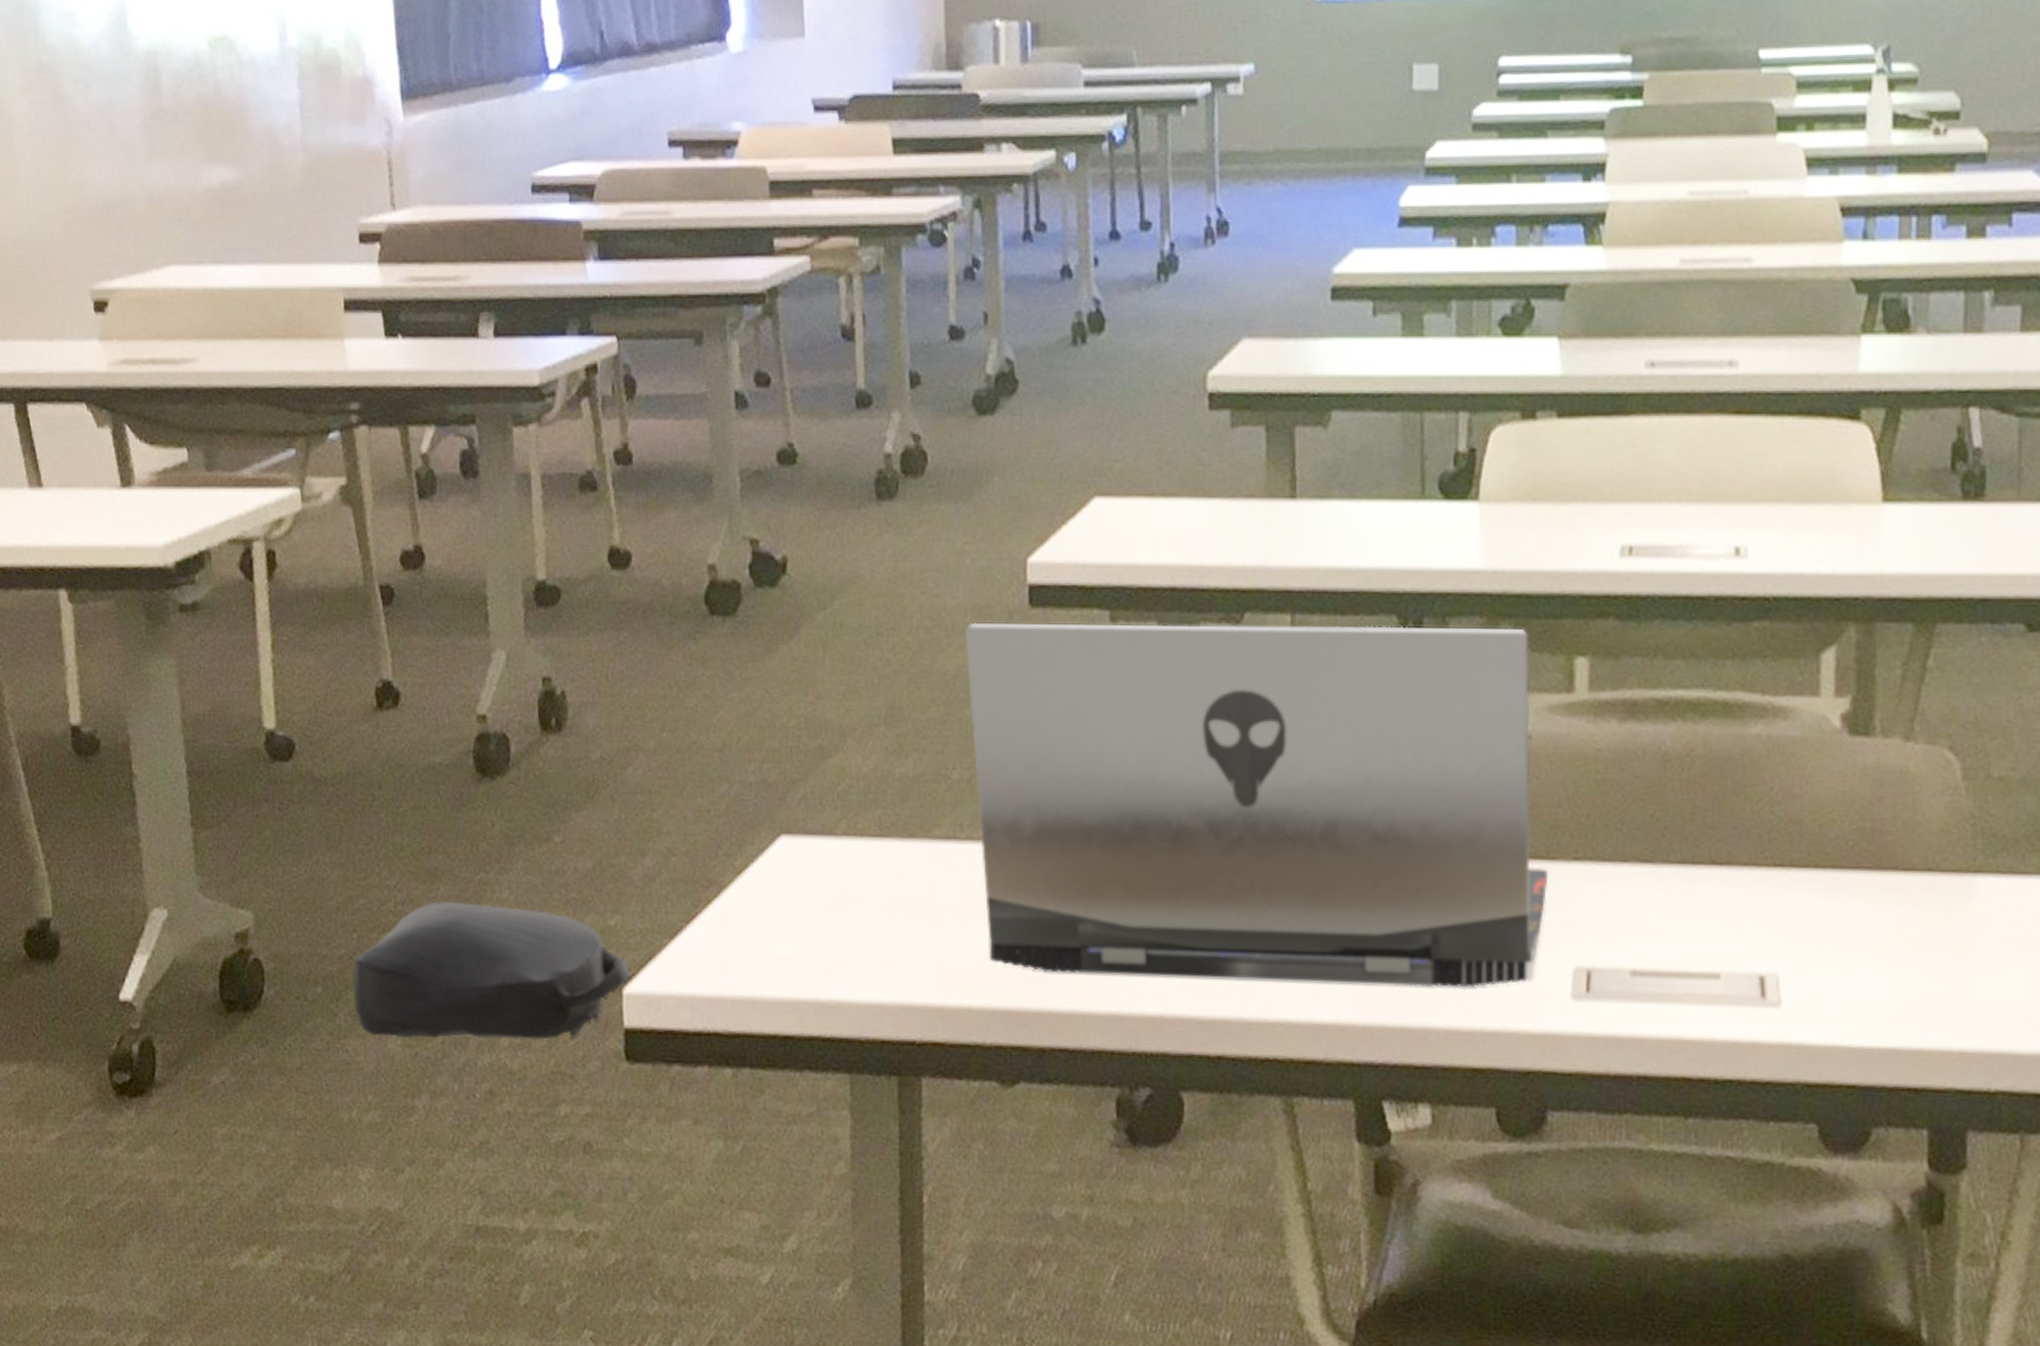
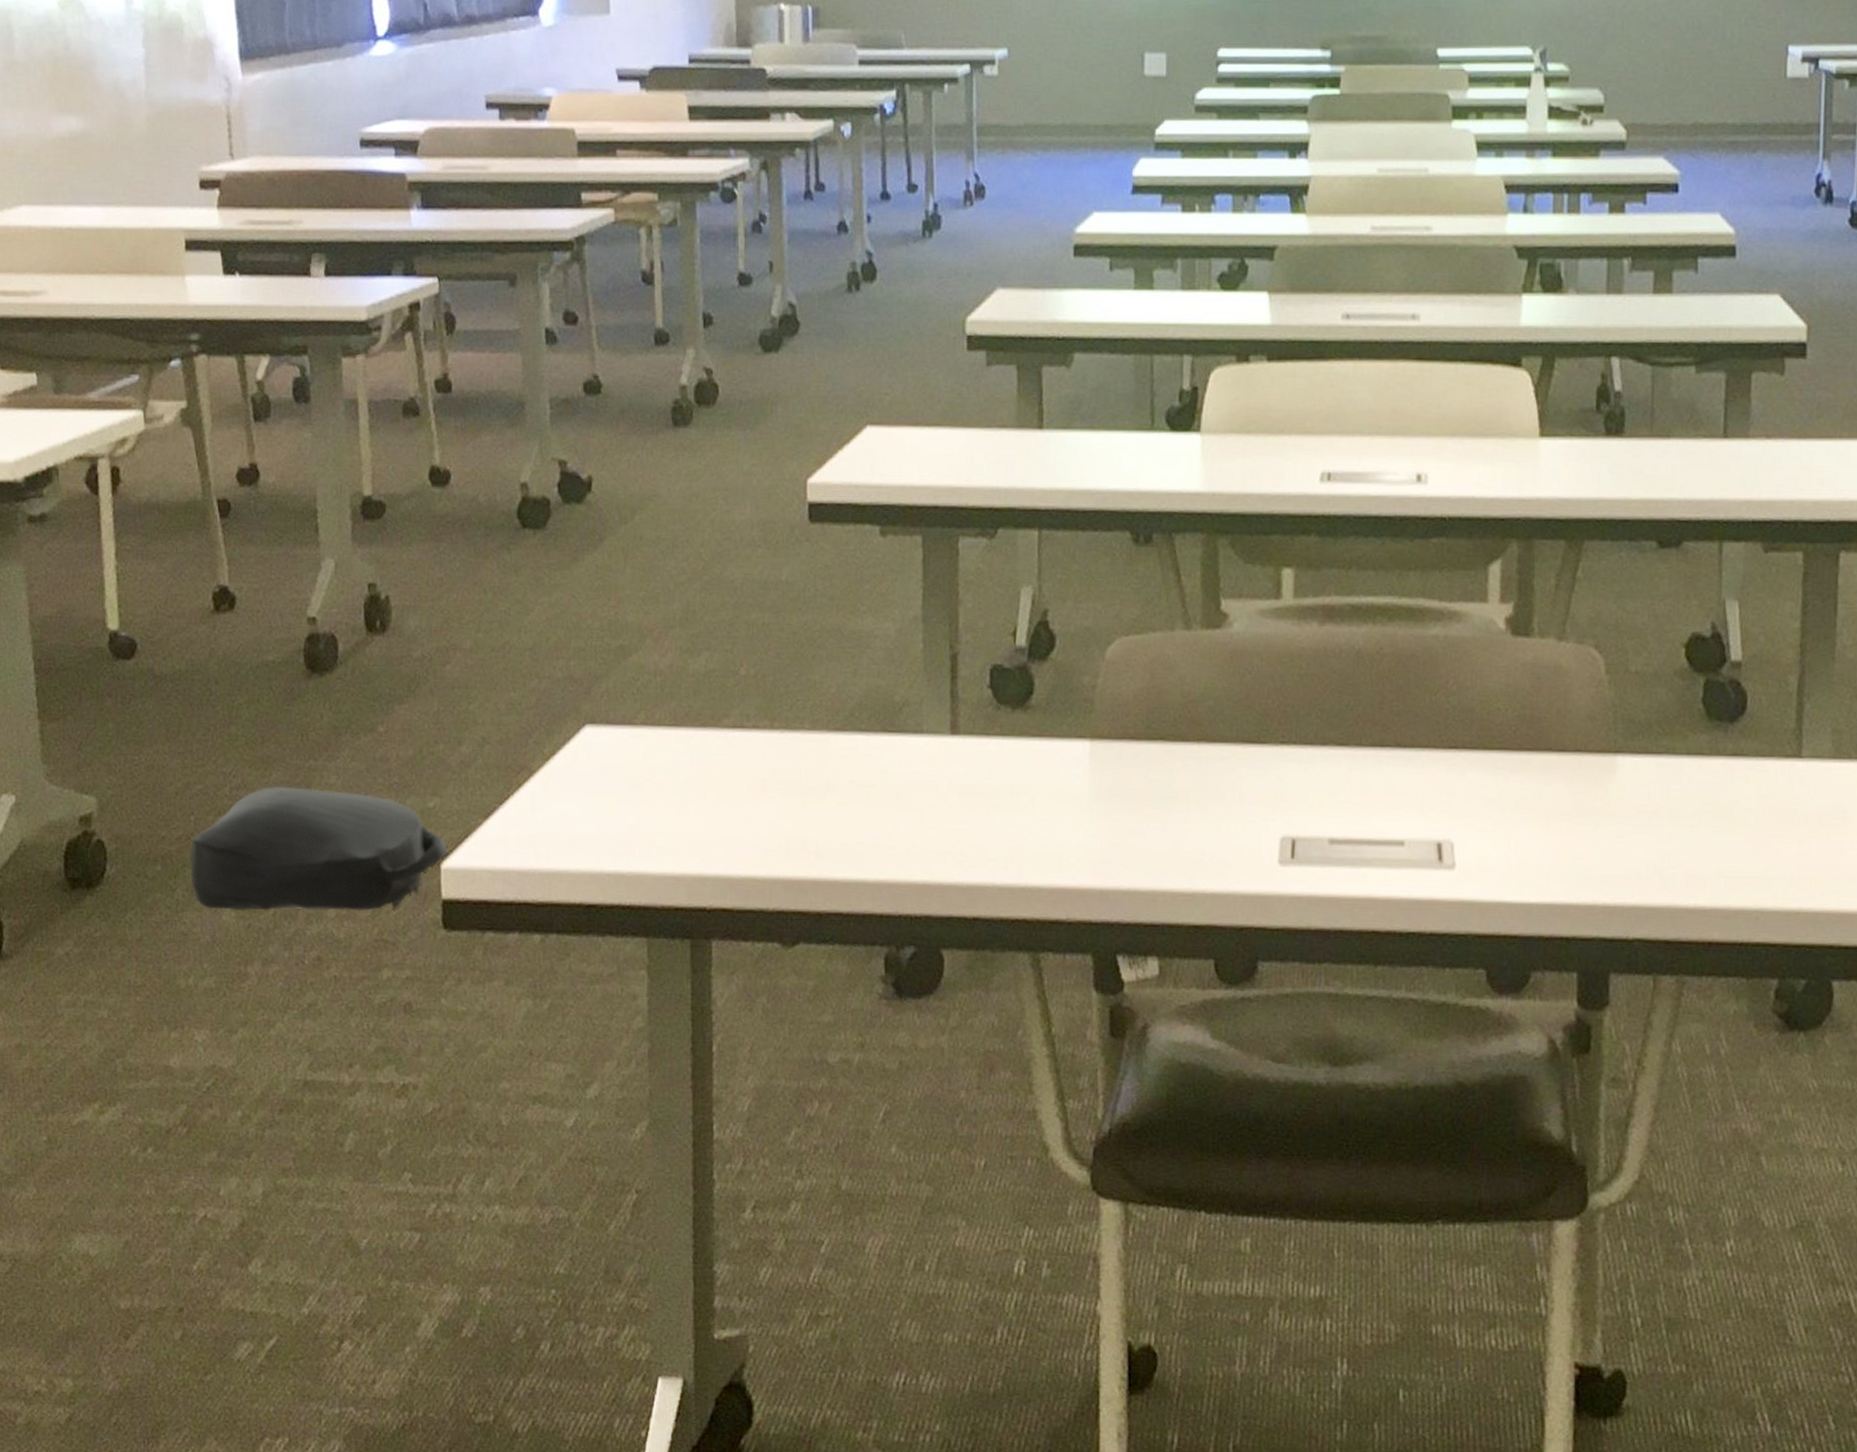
laptop computer: present [964,622,1549,987] -> none [751,535,1260,855]

